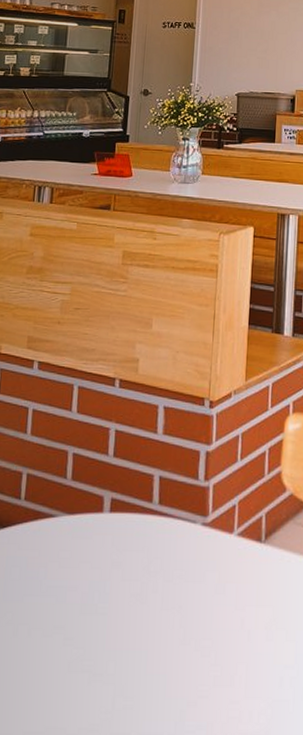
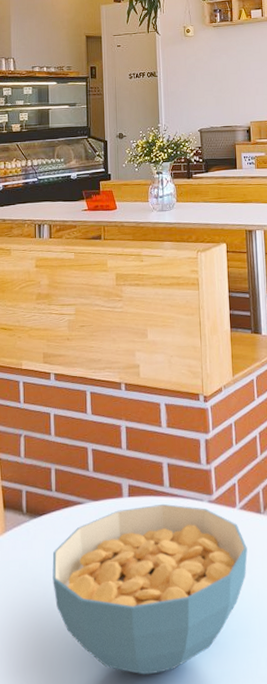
cereal bowl: none [9,523,242,724] -> present [52,503,248,675]

